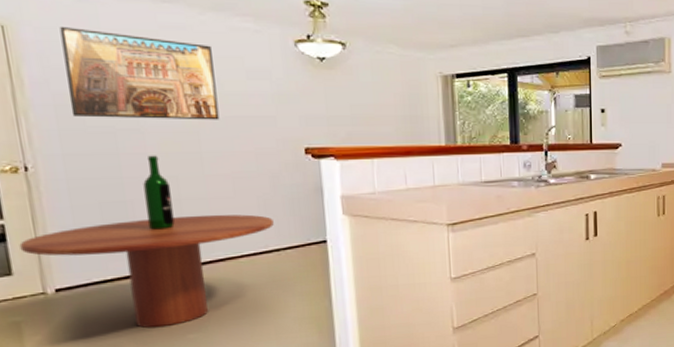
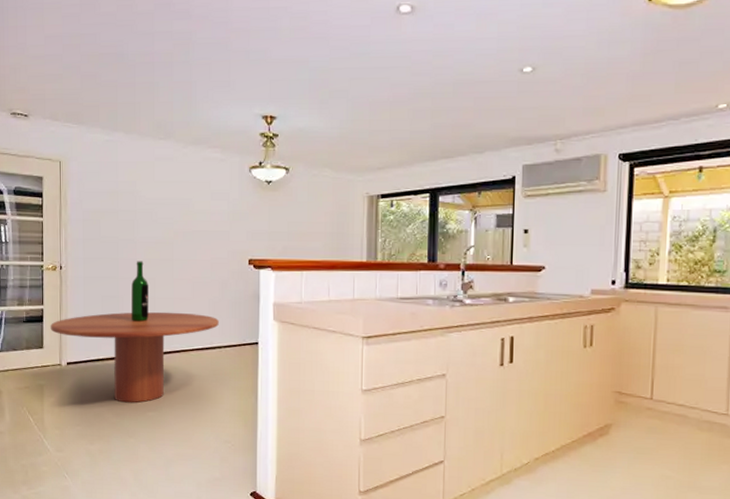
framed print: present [59,26,220,120] -> none [93,160,189,234]

